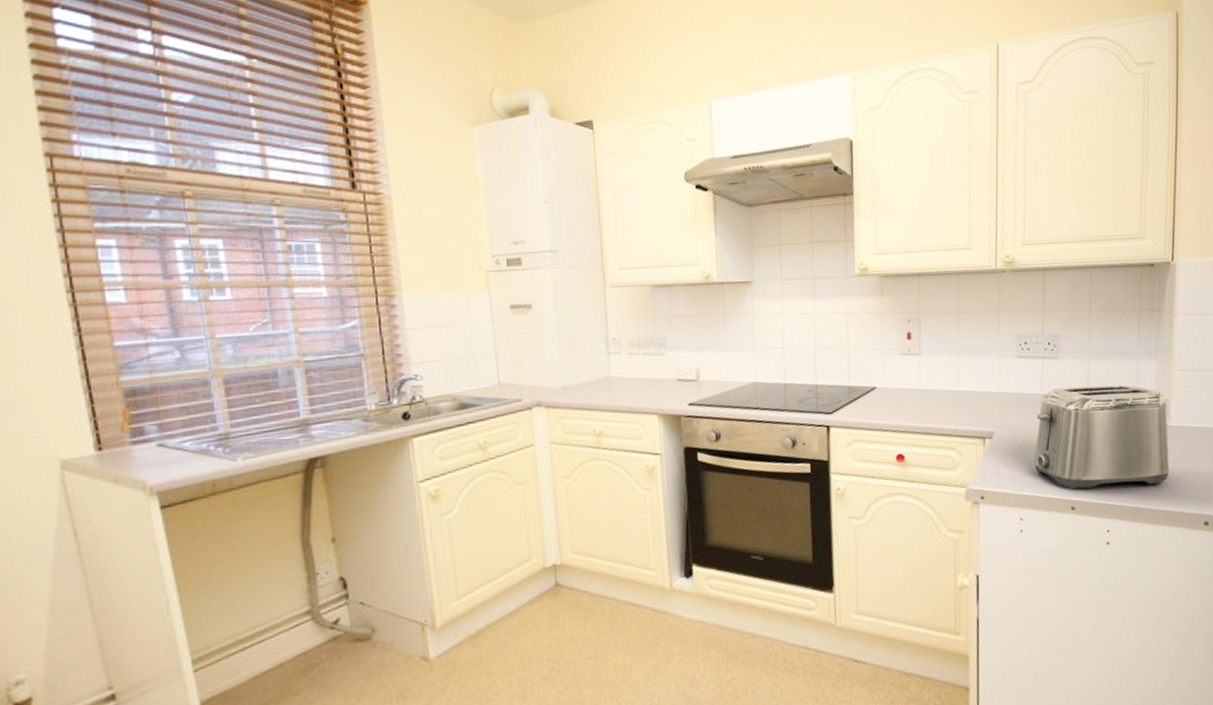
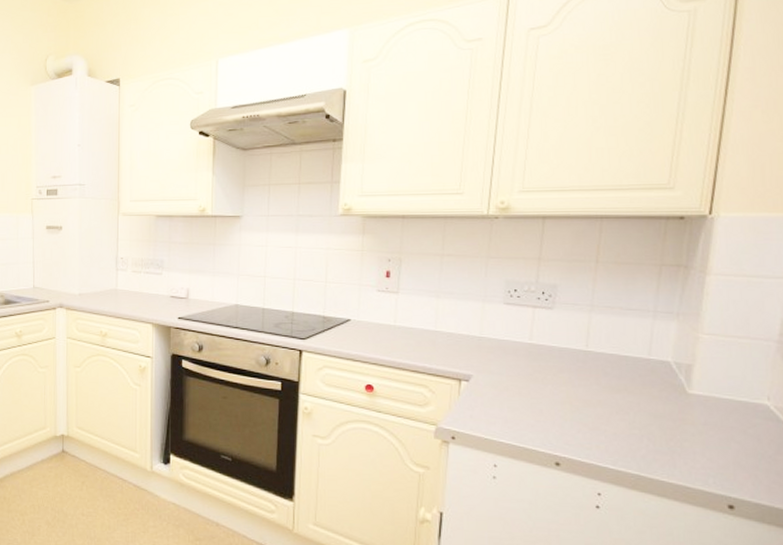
toaster: present [1033,384,1169,490] -> none [514,339,688,455]

